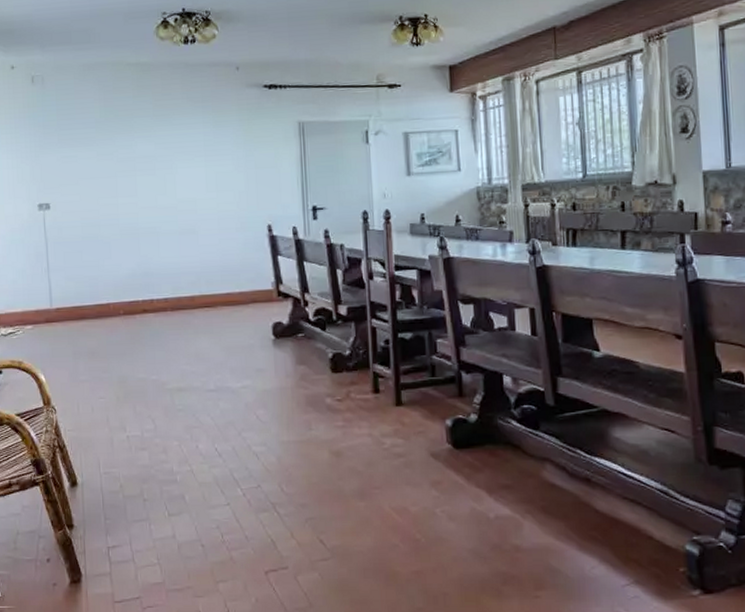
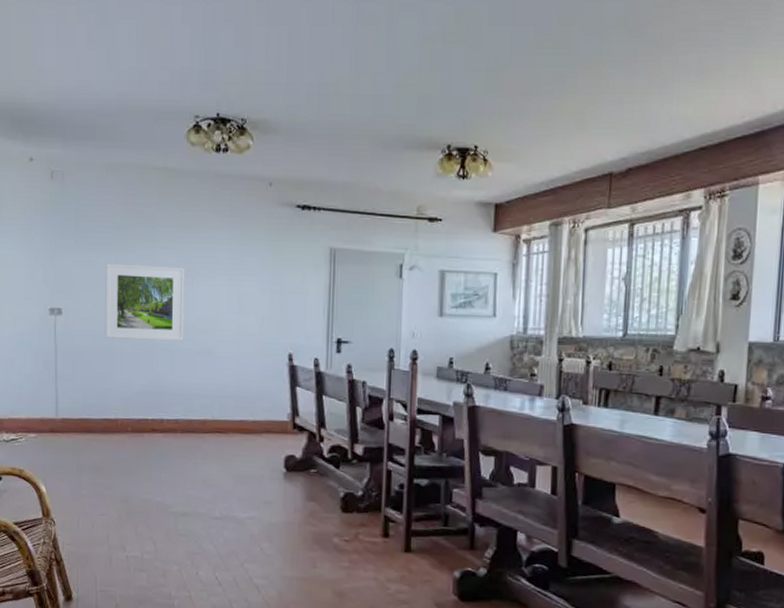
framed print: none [88,153,167,227] -> present [105,263,185,342]

